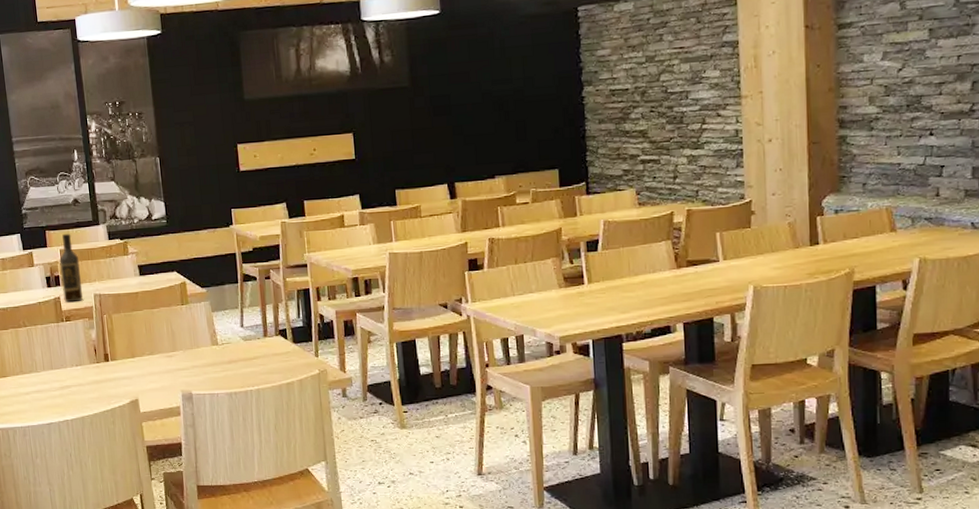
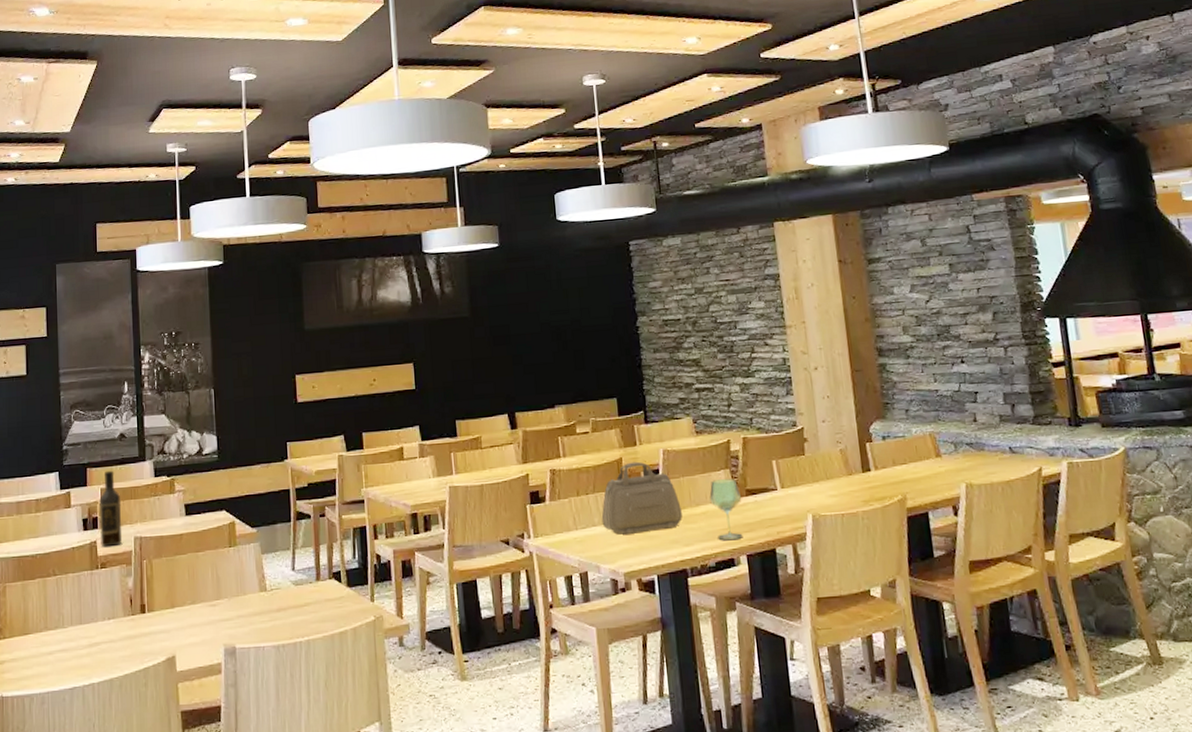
handbag: none [539,232,620,302] -> present [601,461,682,536]
wine glass: none [649,250,682,309] -> present [709,479,743,541]

